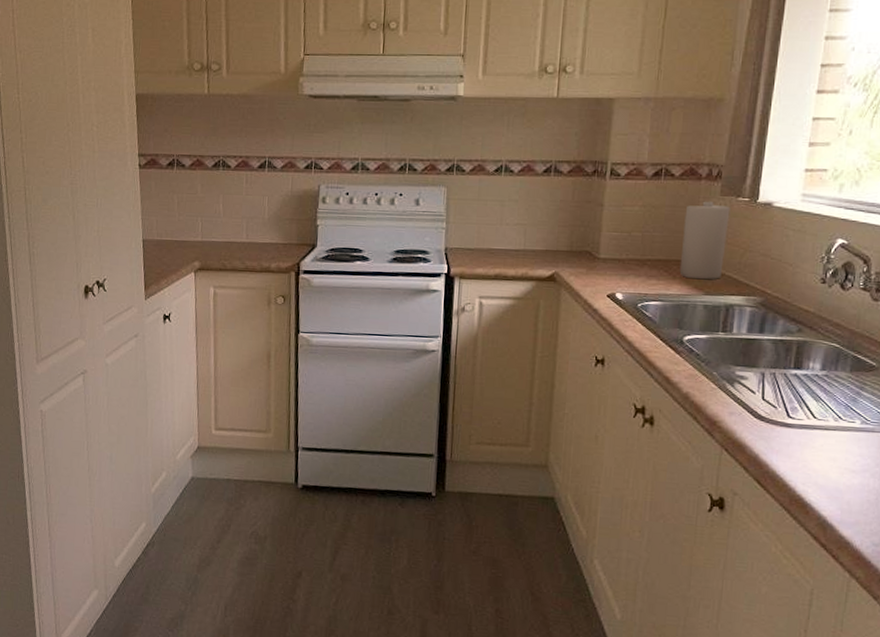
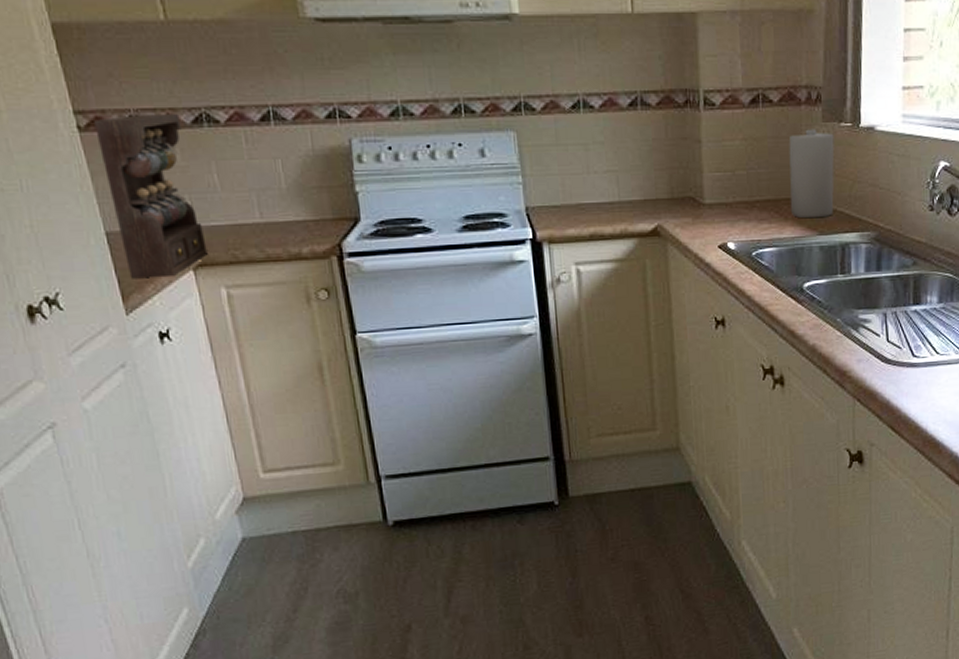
spice rack: none [149,158,207,276] -> present [94,113,208,279]

